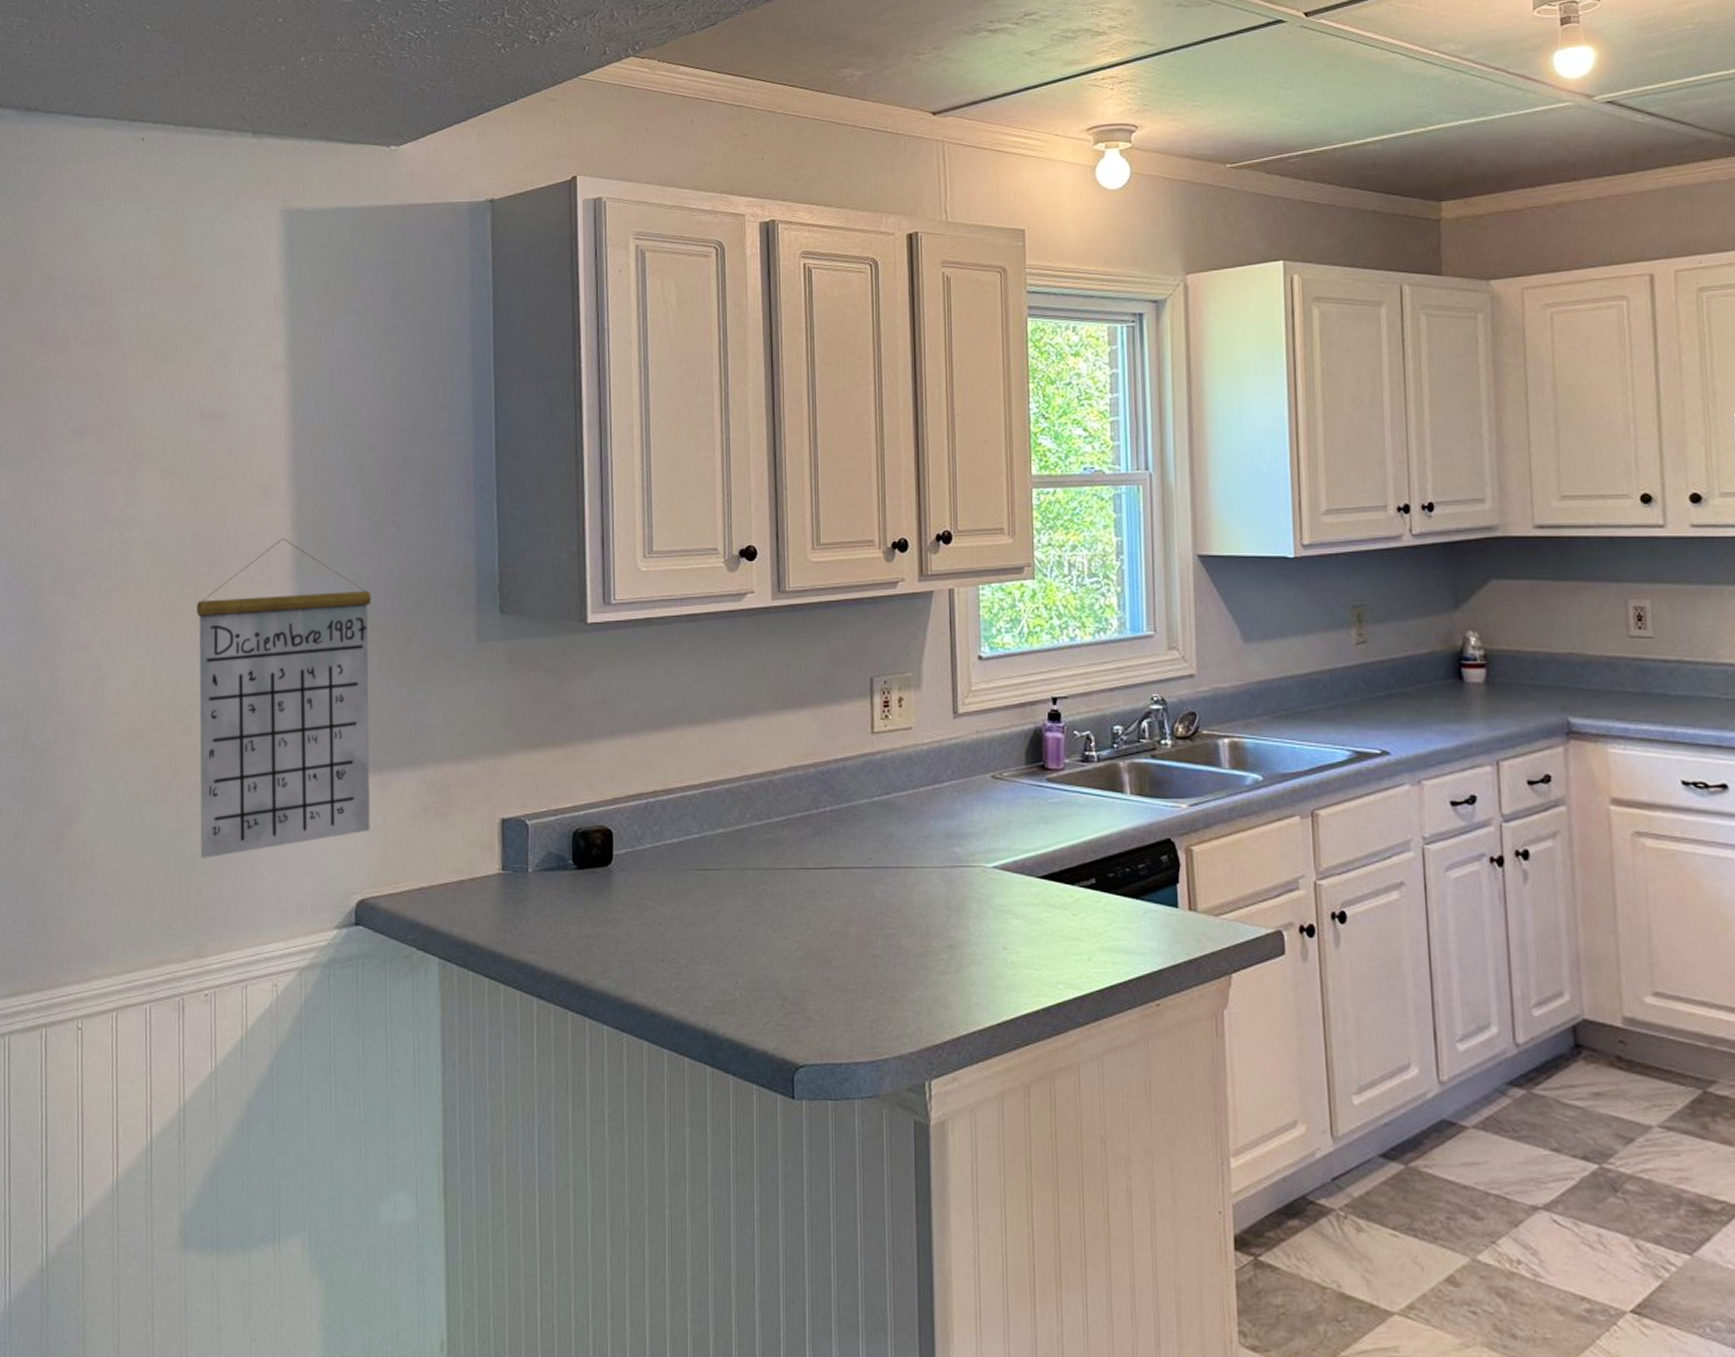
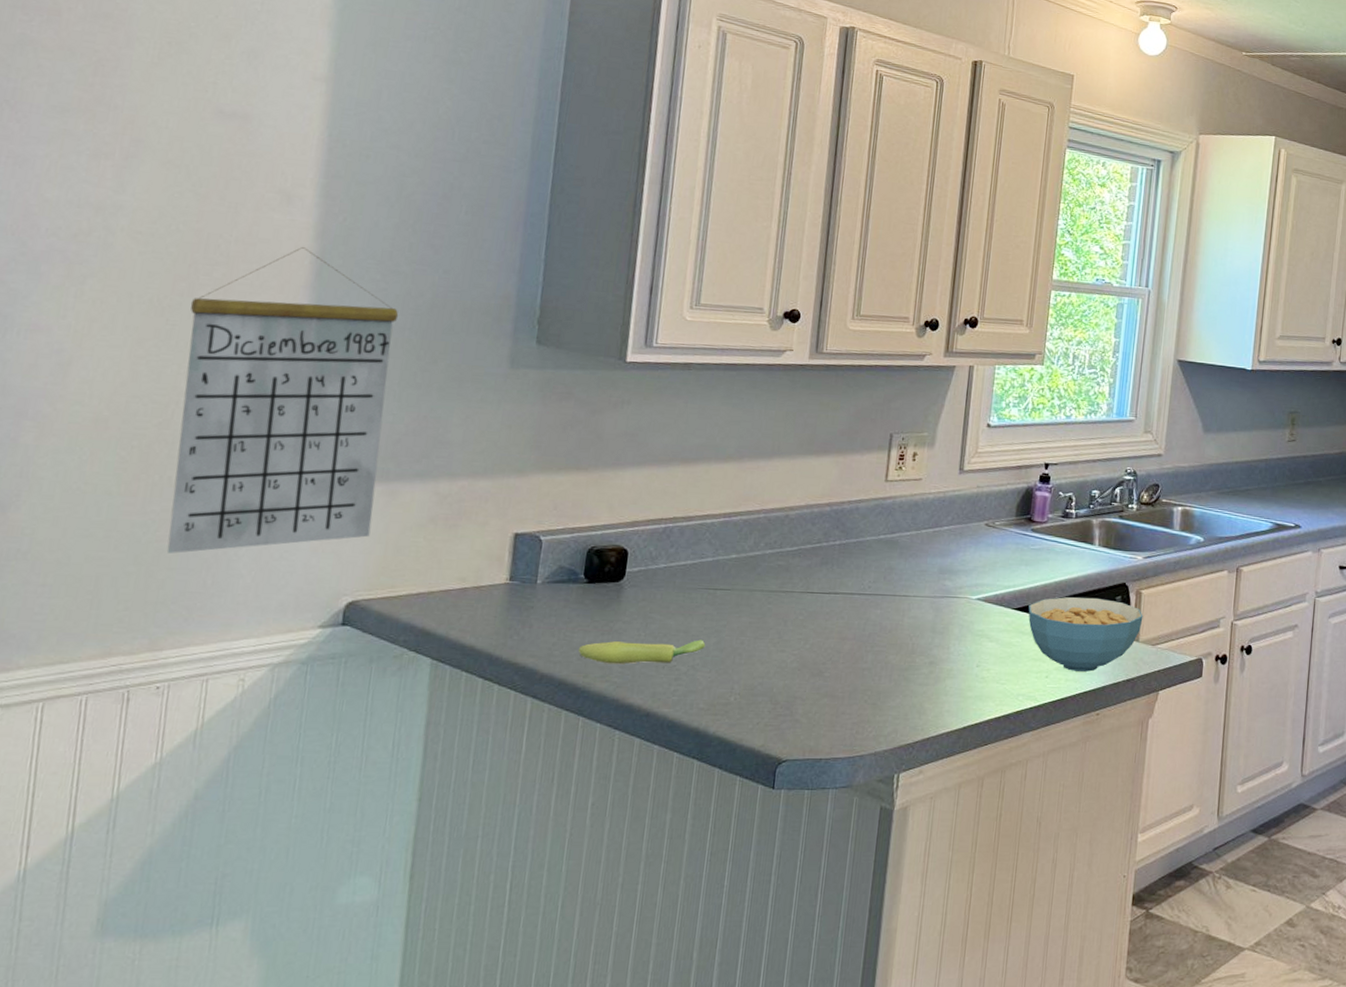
banana: none [575,928,703,959] -> present [578,639,706,664]
cereal bowl: none [1055,858,1199,952] -> present [1028,597,1143,672]

